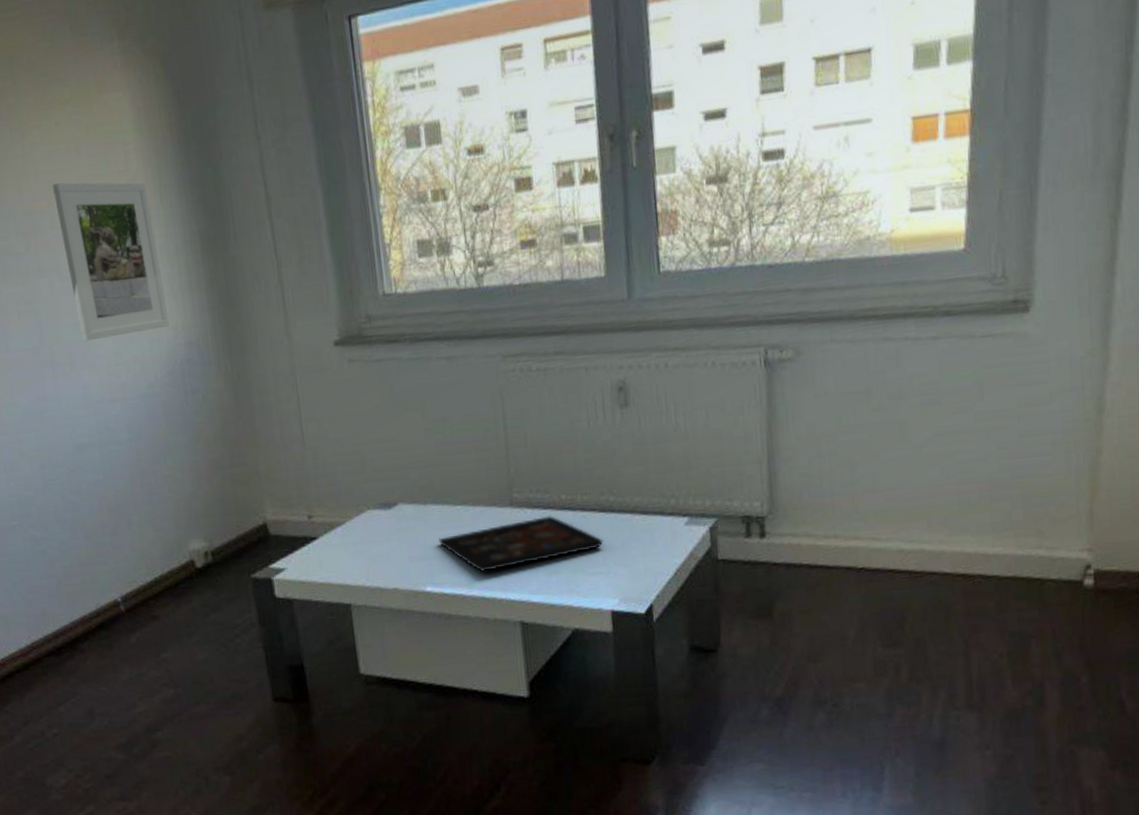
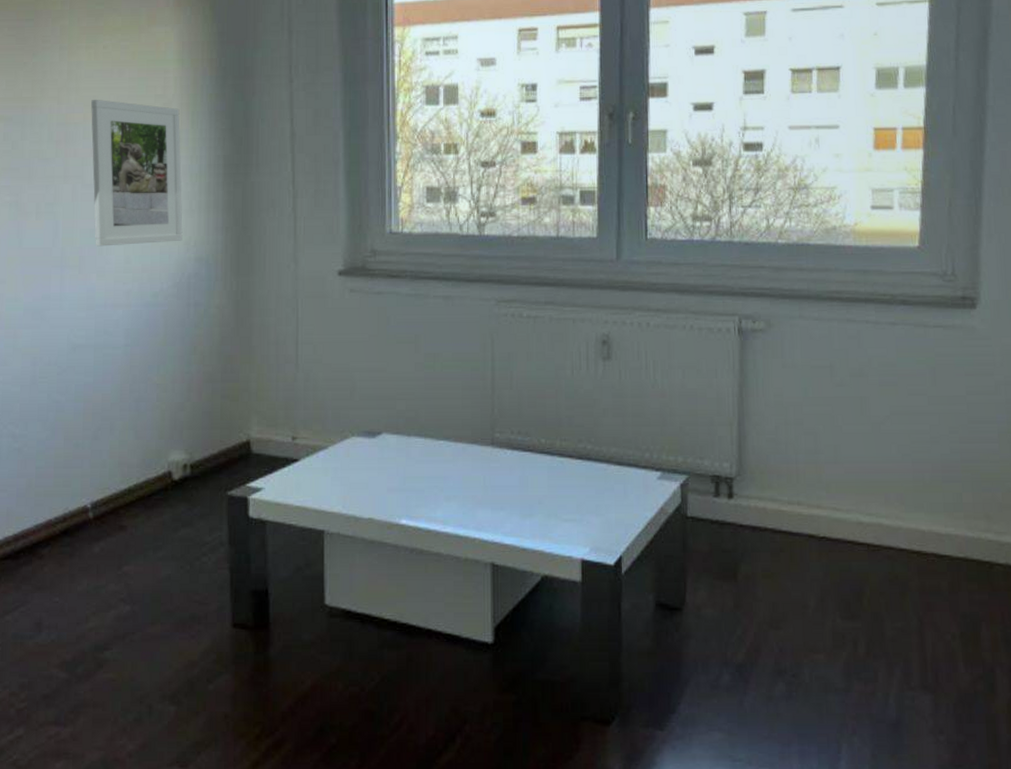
decorative tray: present [439,515,604,572] -> none [419,458,578,510]

